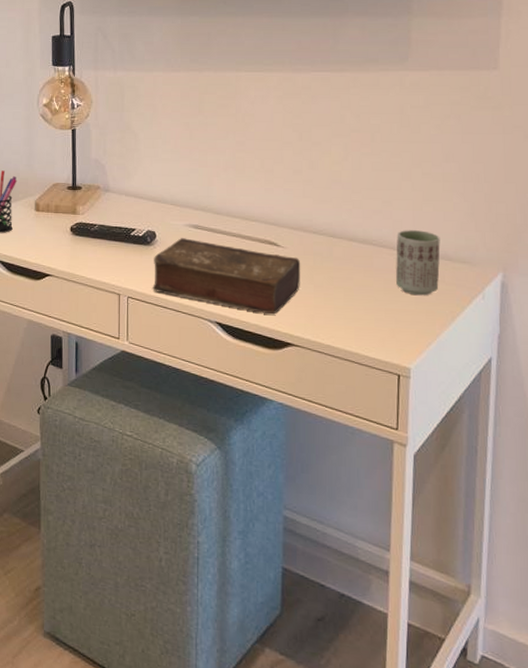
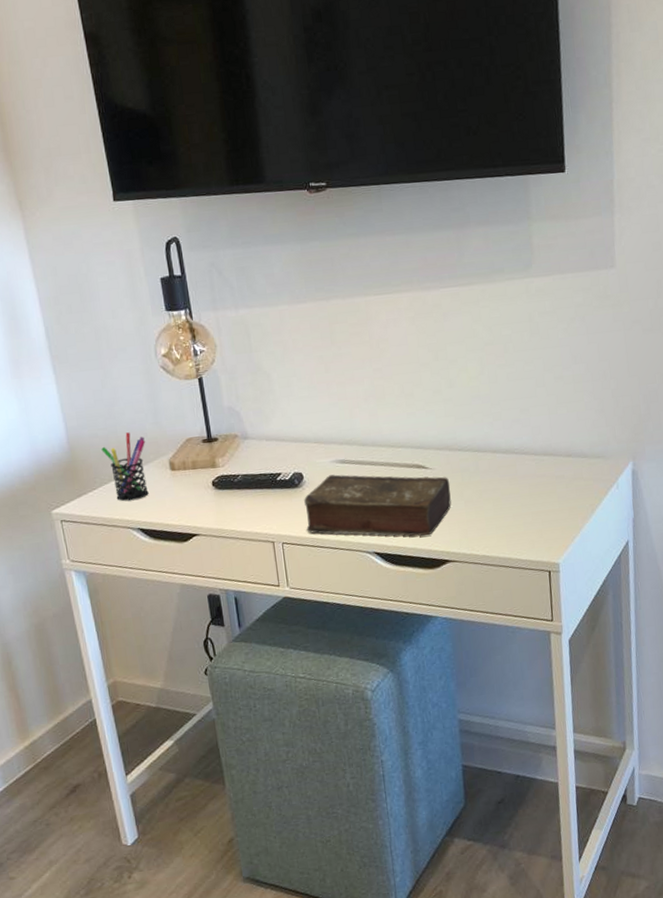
cup: present [396,230,440,296] -> none [536,432,578,495]

